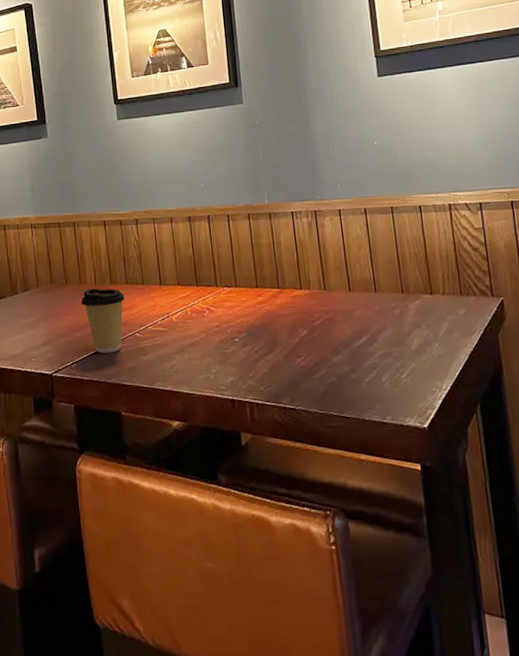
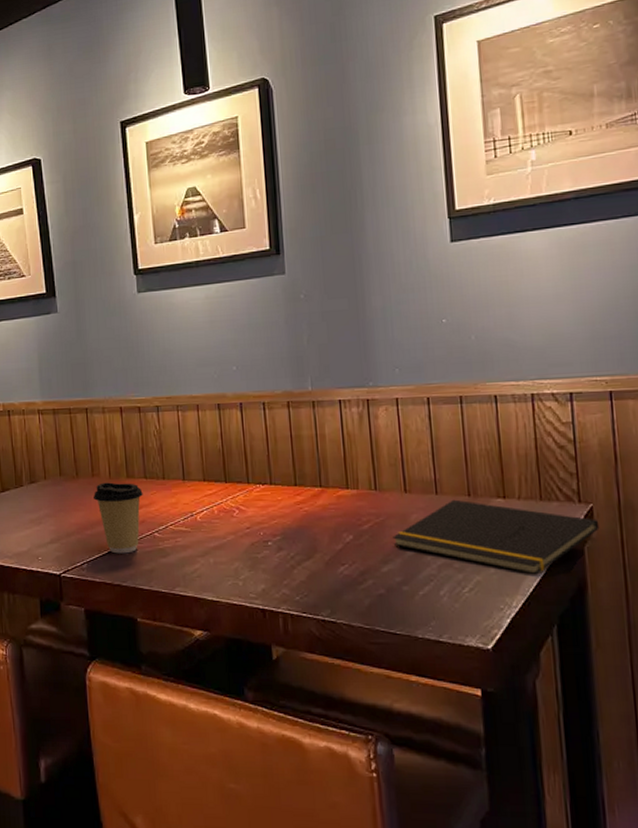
notepad: none [340,296,510,361] -> present [392,499,600,575]

